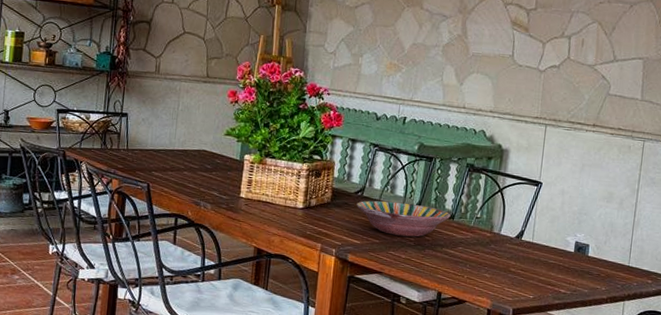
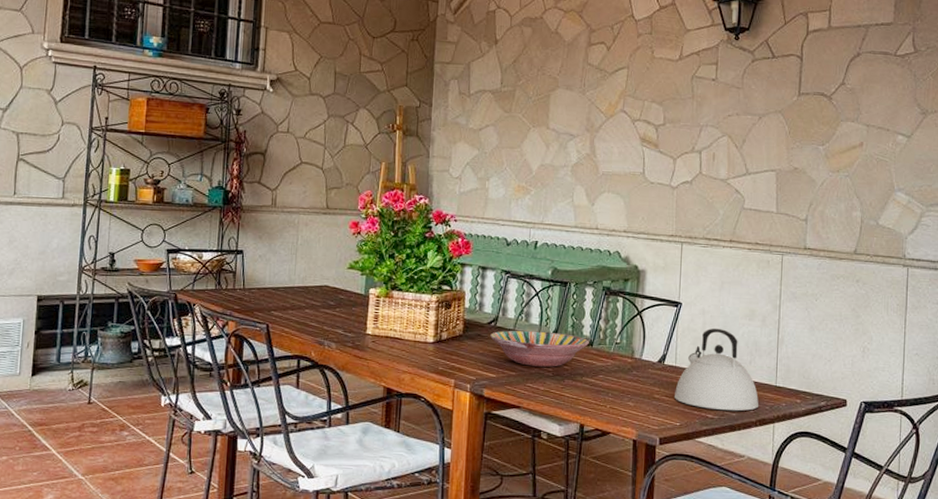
kettle: none [530,208,611,288] -> present [675,328,759,411]

